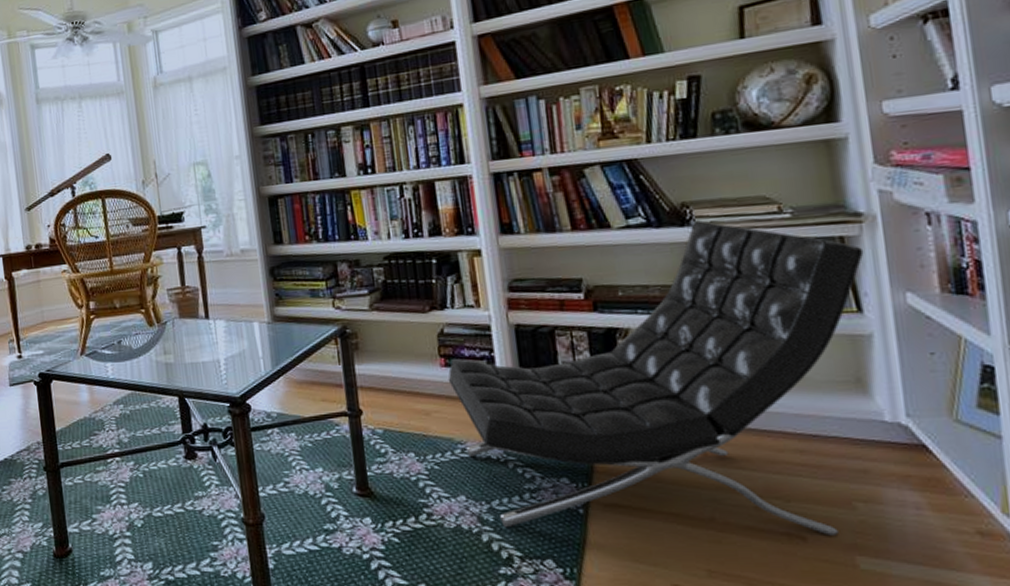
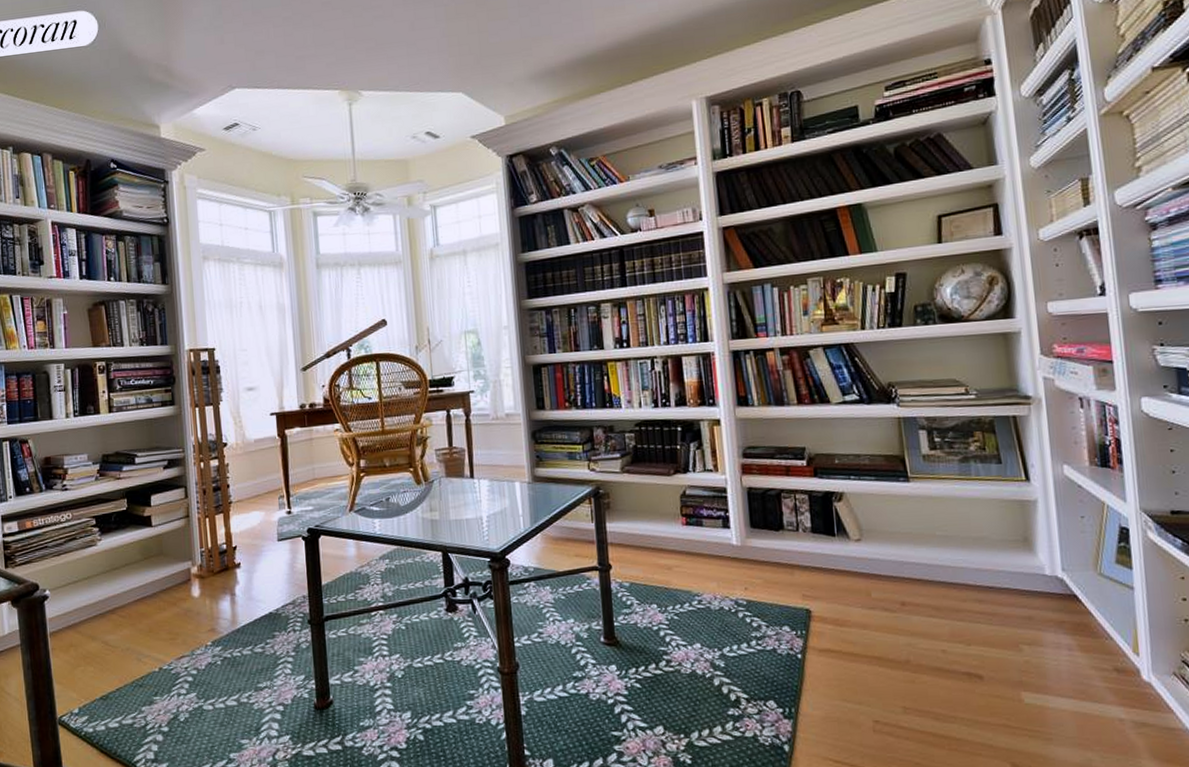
lounge chair: present [448,221,864,535] -> none [688,399,1032,674]

